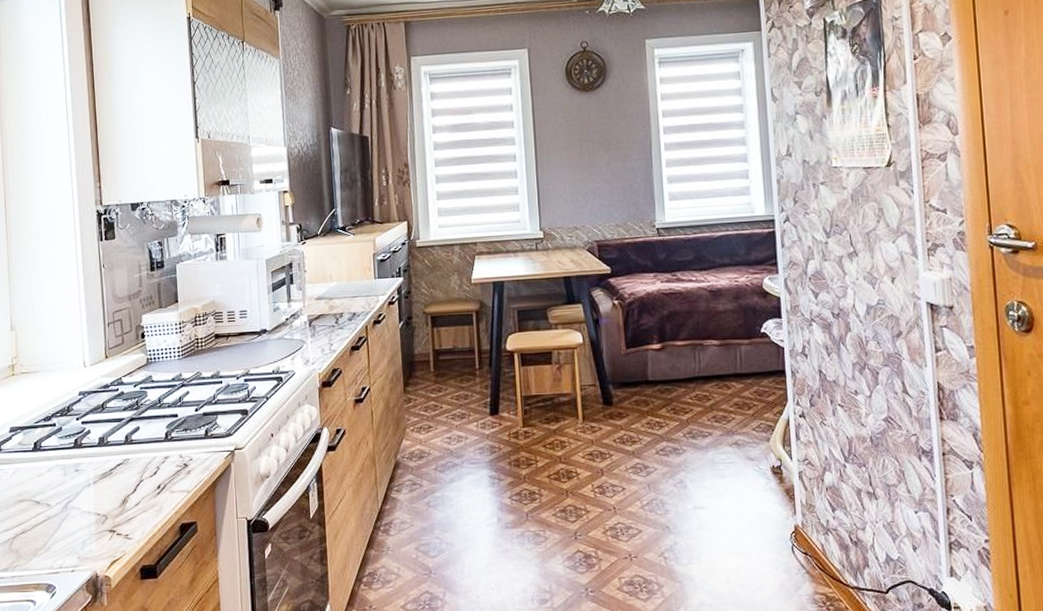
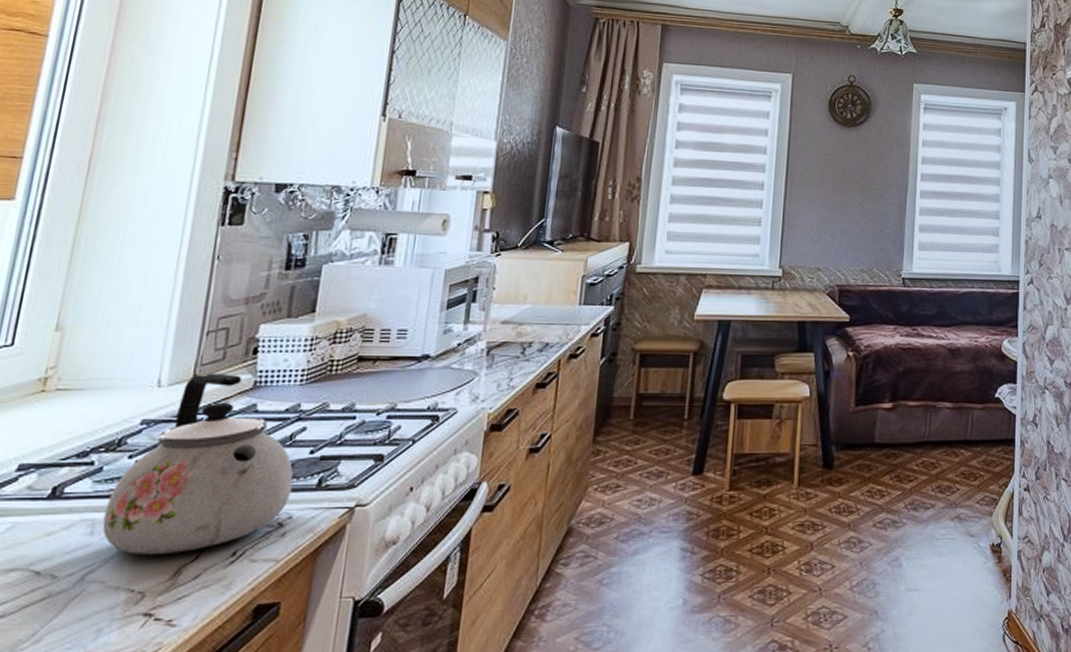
kettle: none [69,354,188,489] -> present [102,373,293,554]

